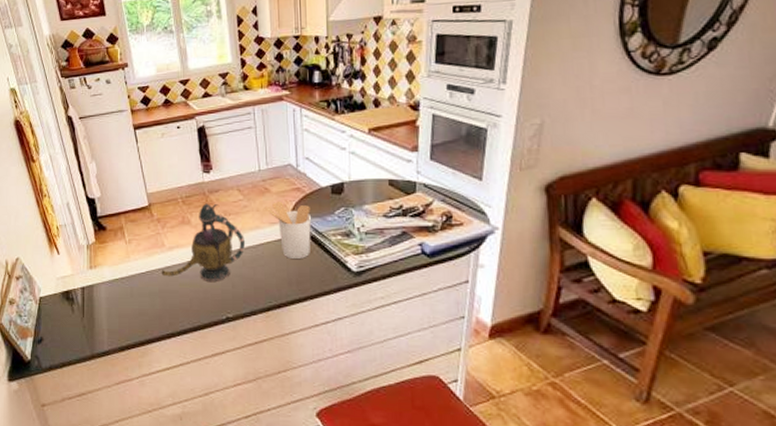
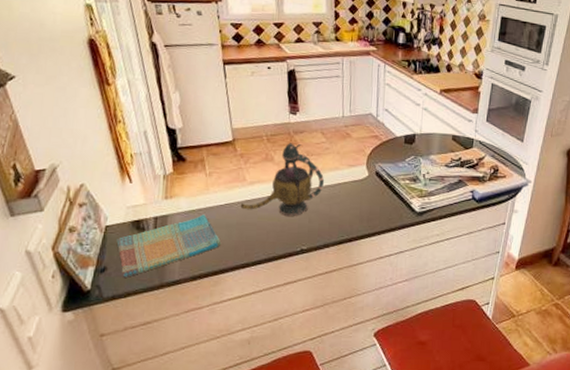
dish towel: none [50,283,146,348] -> present [116,214,222,278]
utensil holder: present [264,202,311,260] -> none [344,146,385,200]

